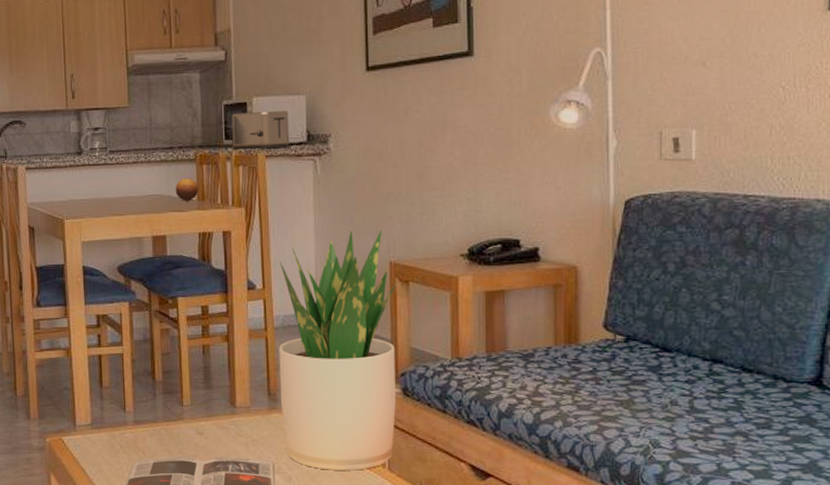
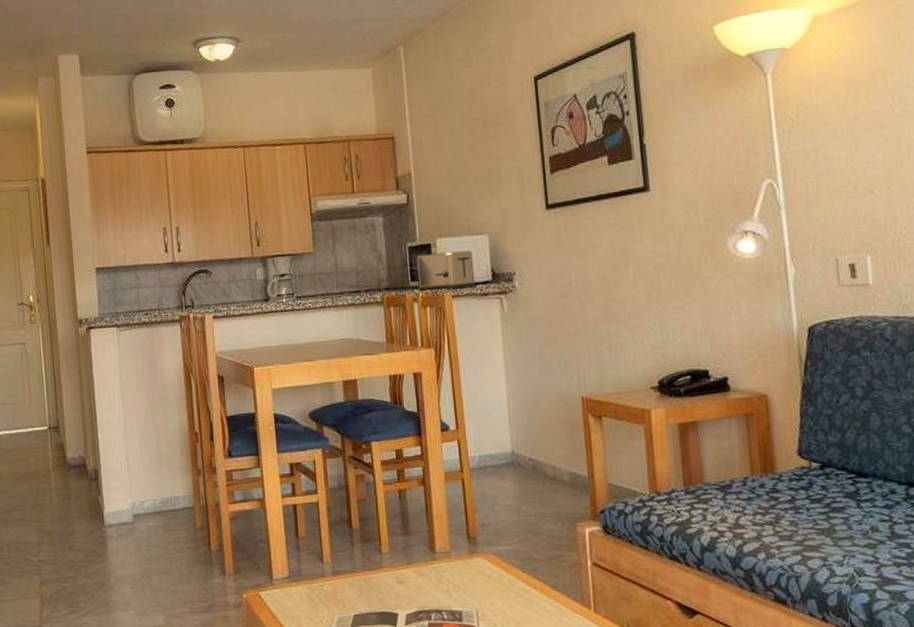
fruit: present [175,178,198,201] -> none [363,321,387,344]
planter: present [279,230,397,471] -> none [471,366,598,615]

